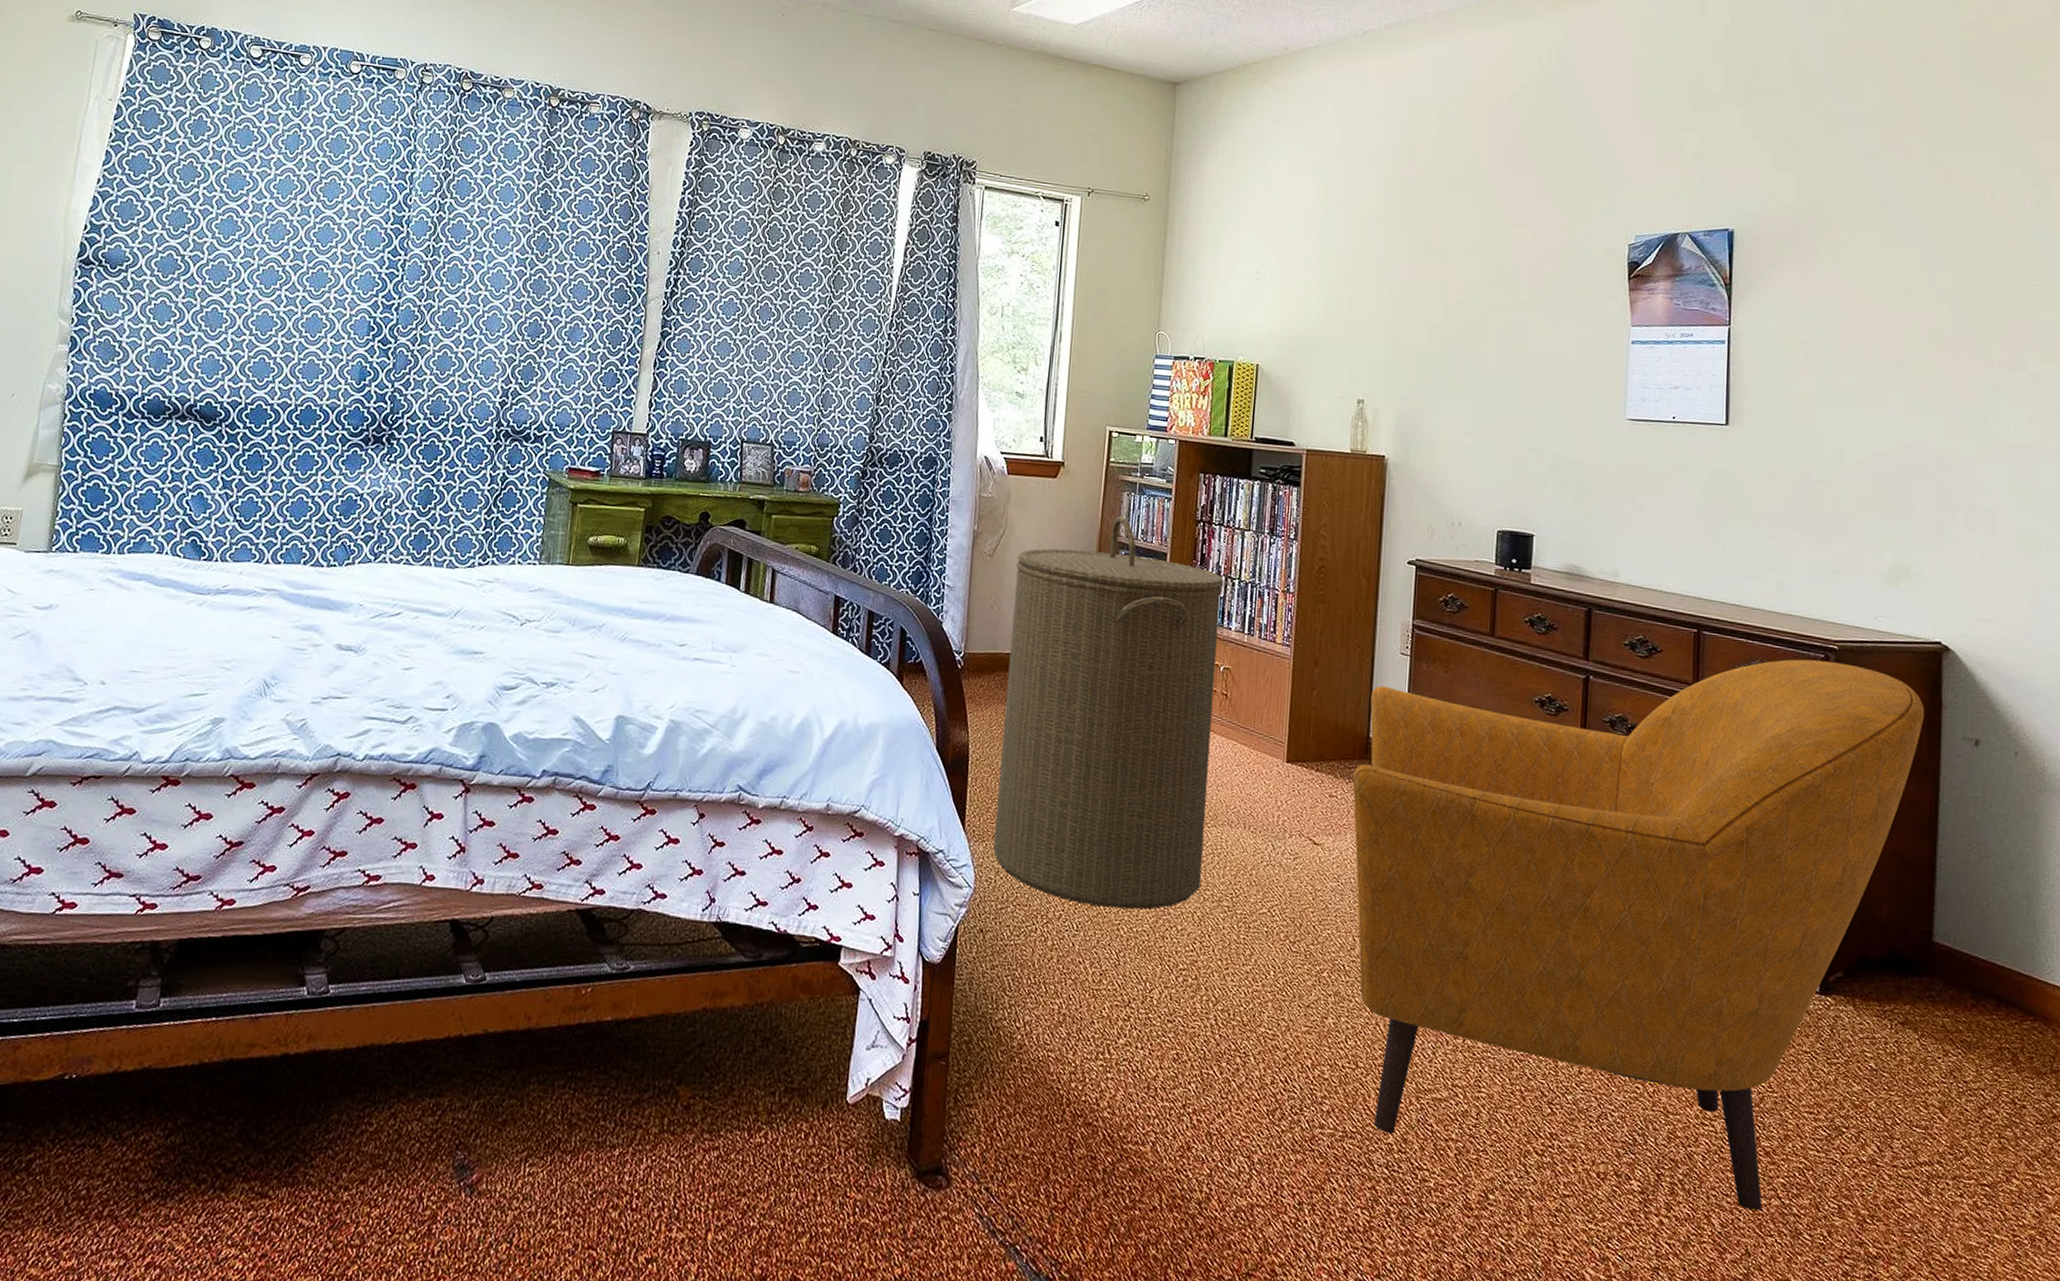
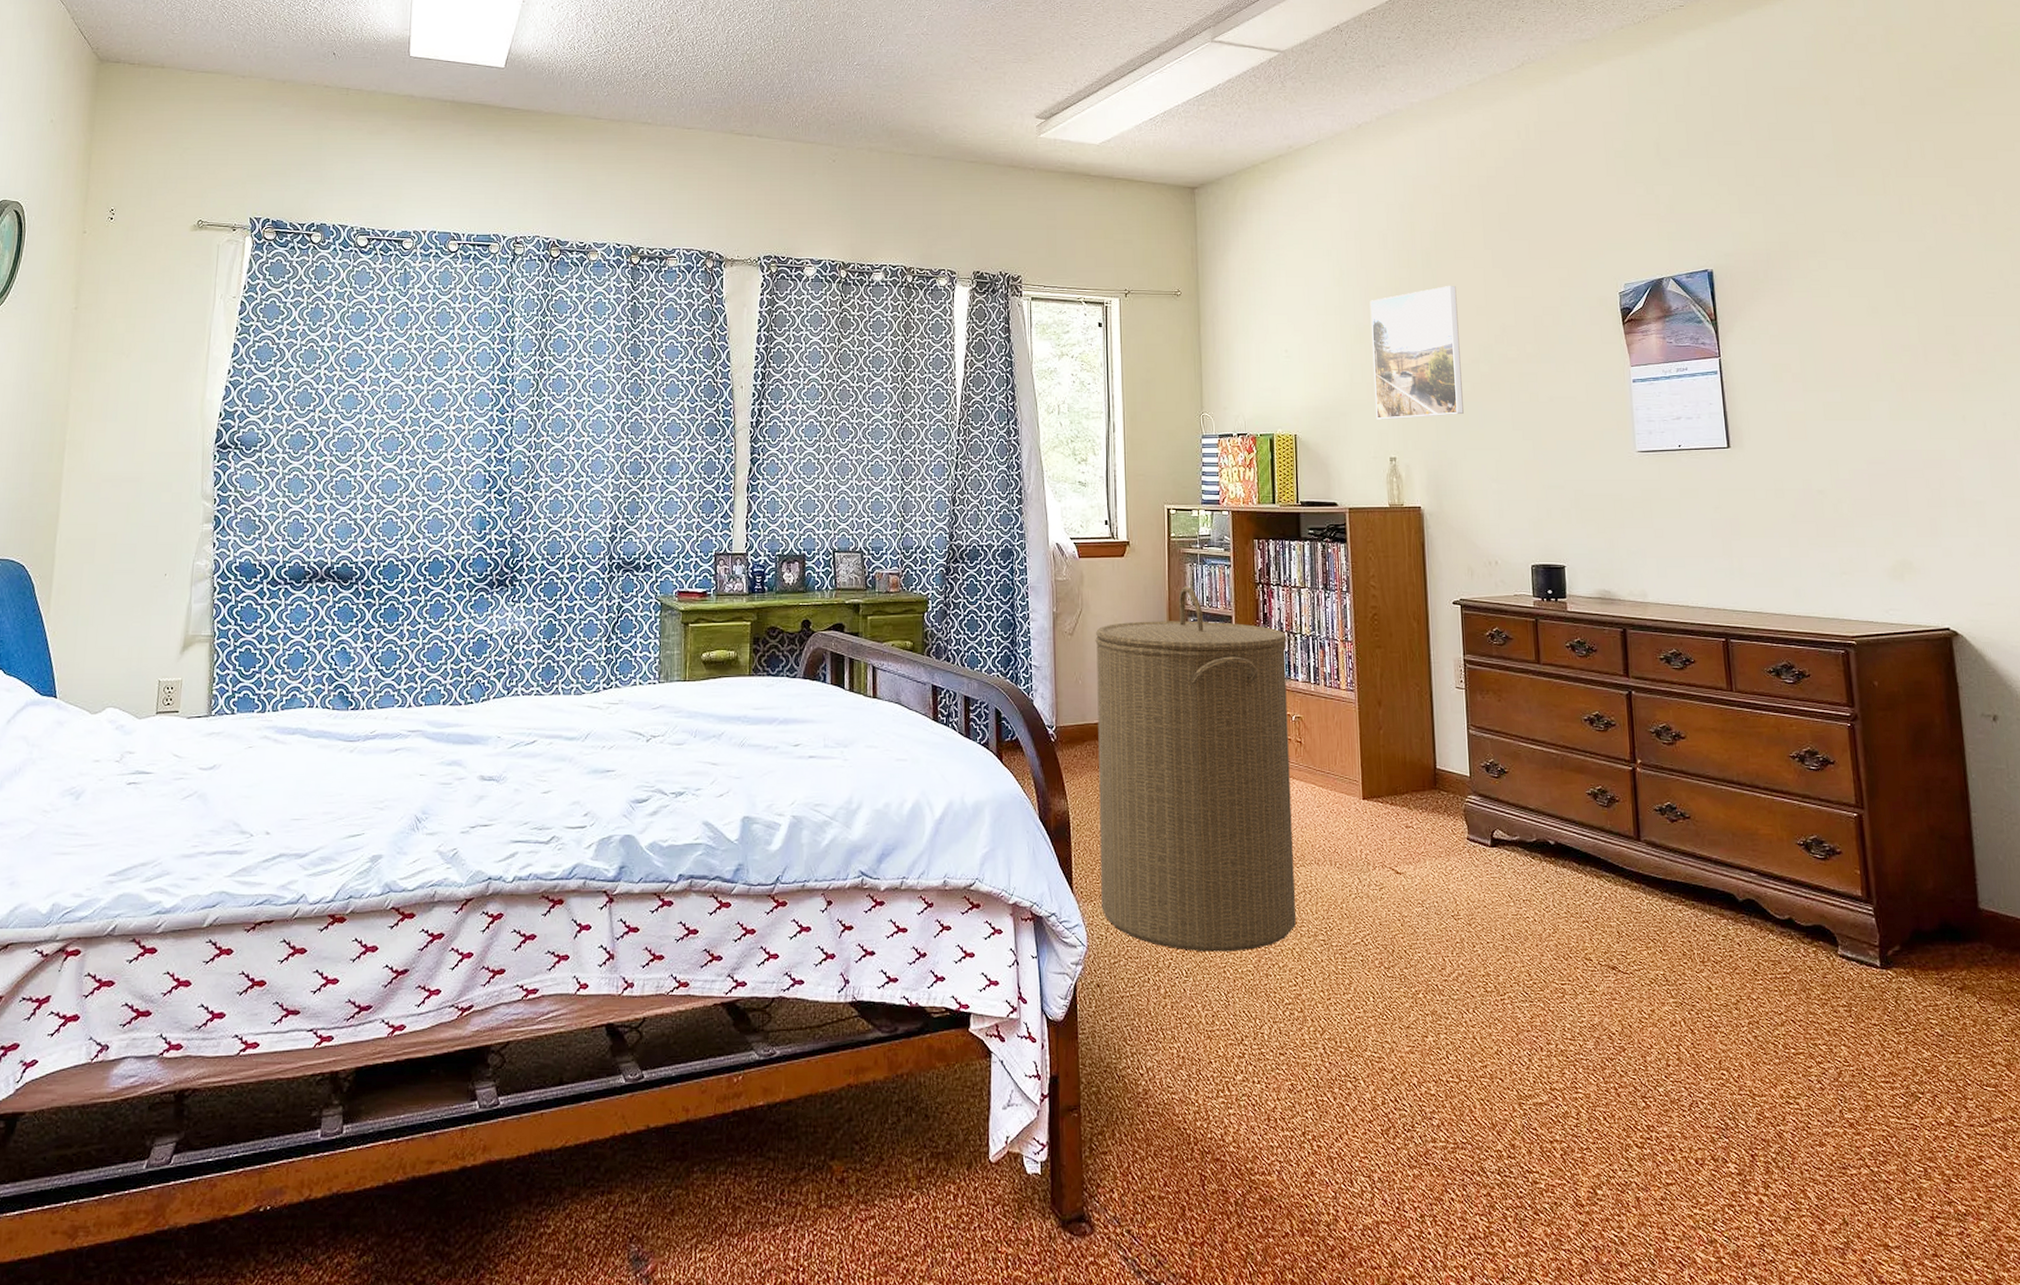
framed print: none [1348,218,1451,361] -> present [1369,286,1464,420]
armchair: present [1352,659,1924,1211] -> none [1425,656,1944,1181]

